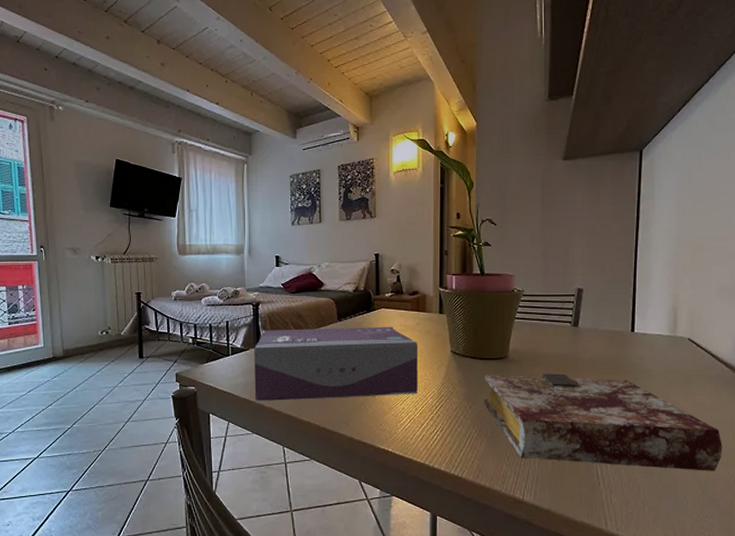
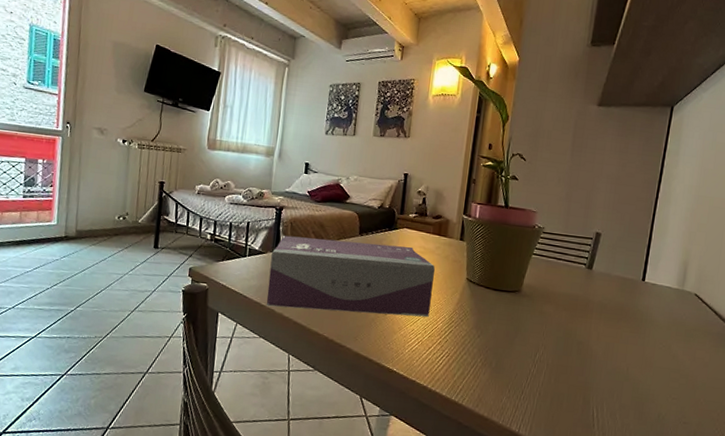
book: present [484,373,722,471] -> none [492,306,715,425]

